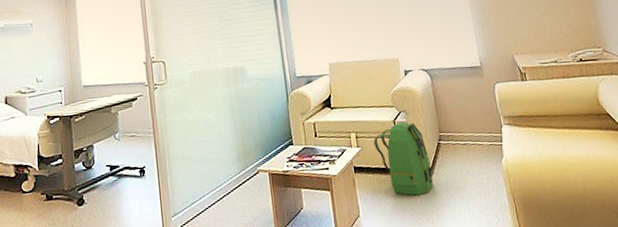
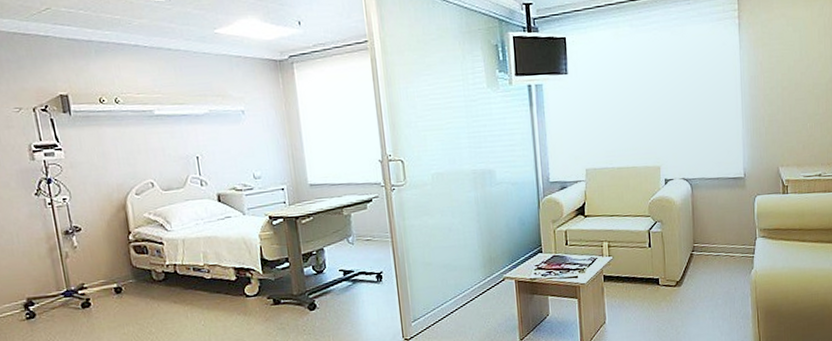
backpack: present [373,121,434,196] -> none [626,231,682,304]

